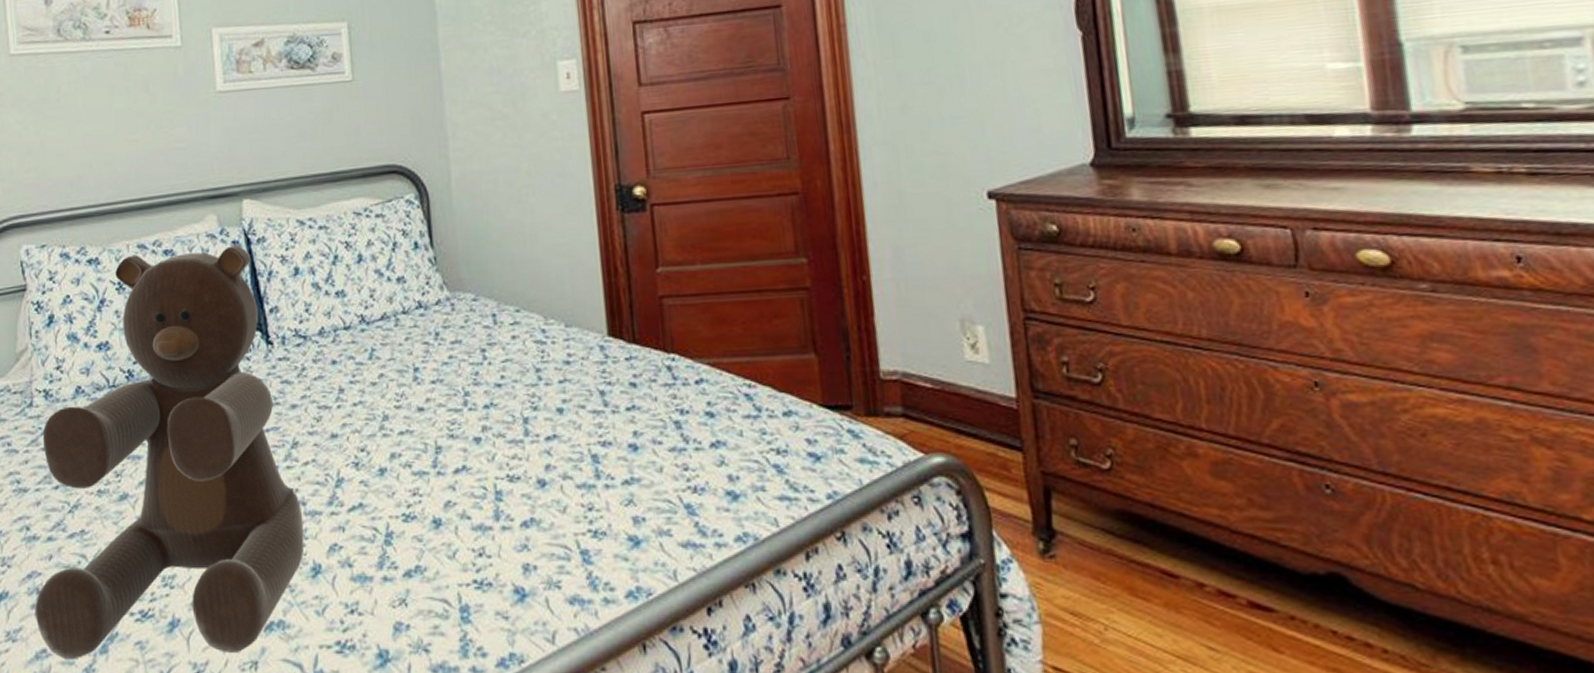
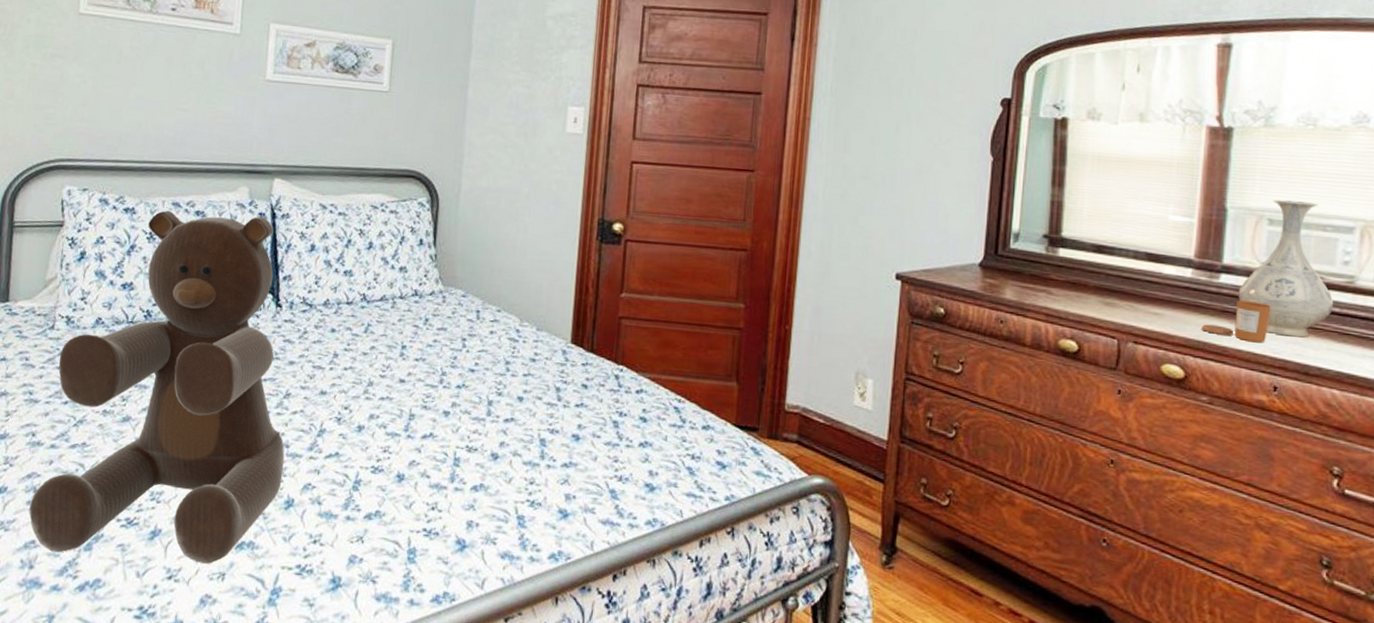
candle: none [1400,152,1493,205] -> present [1202,300,1271,343]
vase: none [1440,15,1576,190] -> present [1238,199,1333,338]

